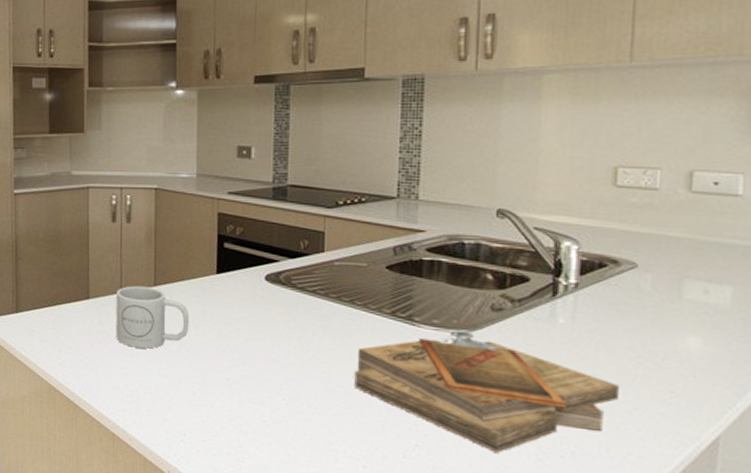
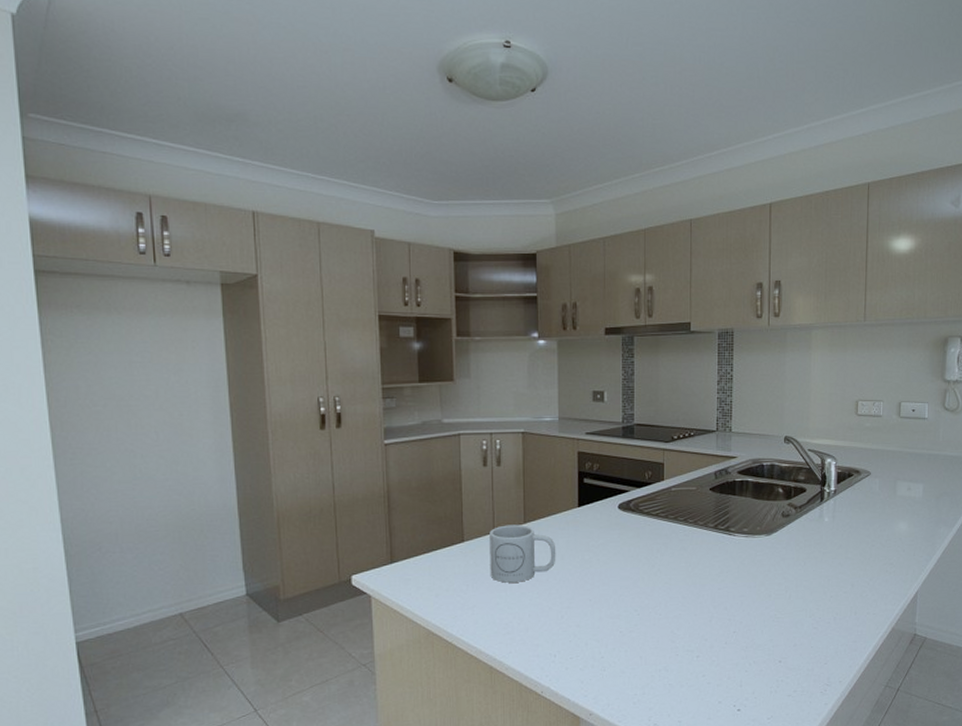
clipboard: present [354,330,619,453] -> none [689,535,861,628]

